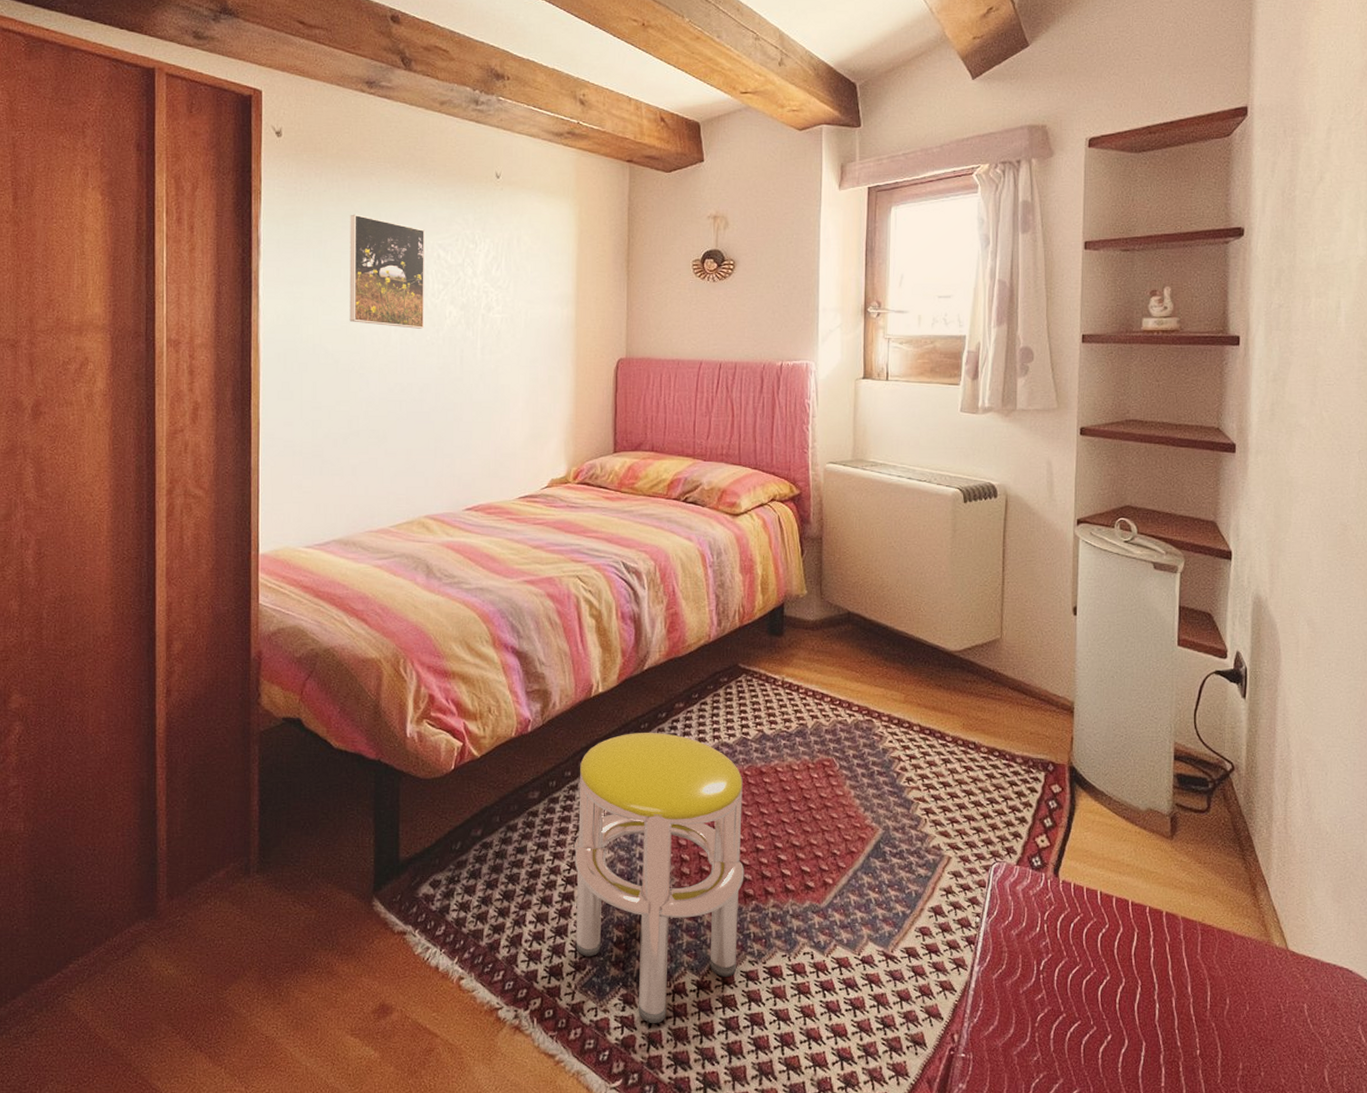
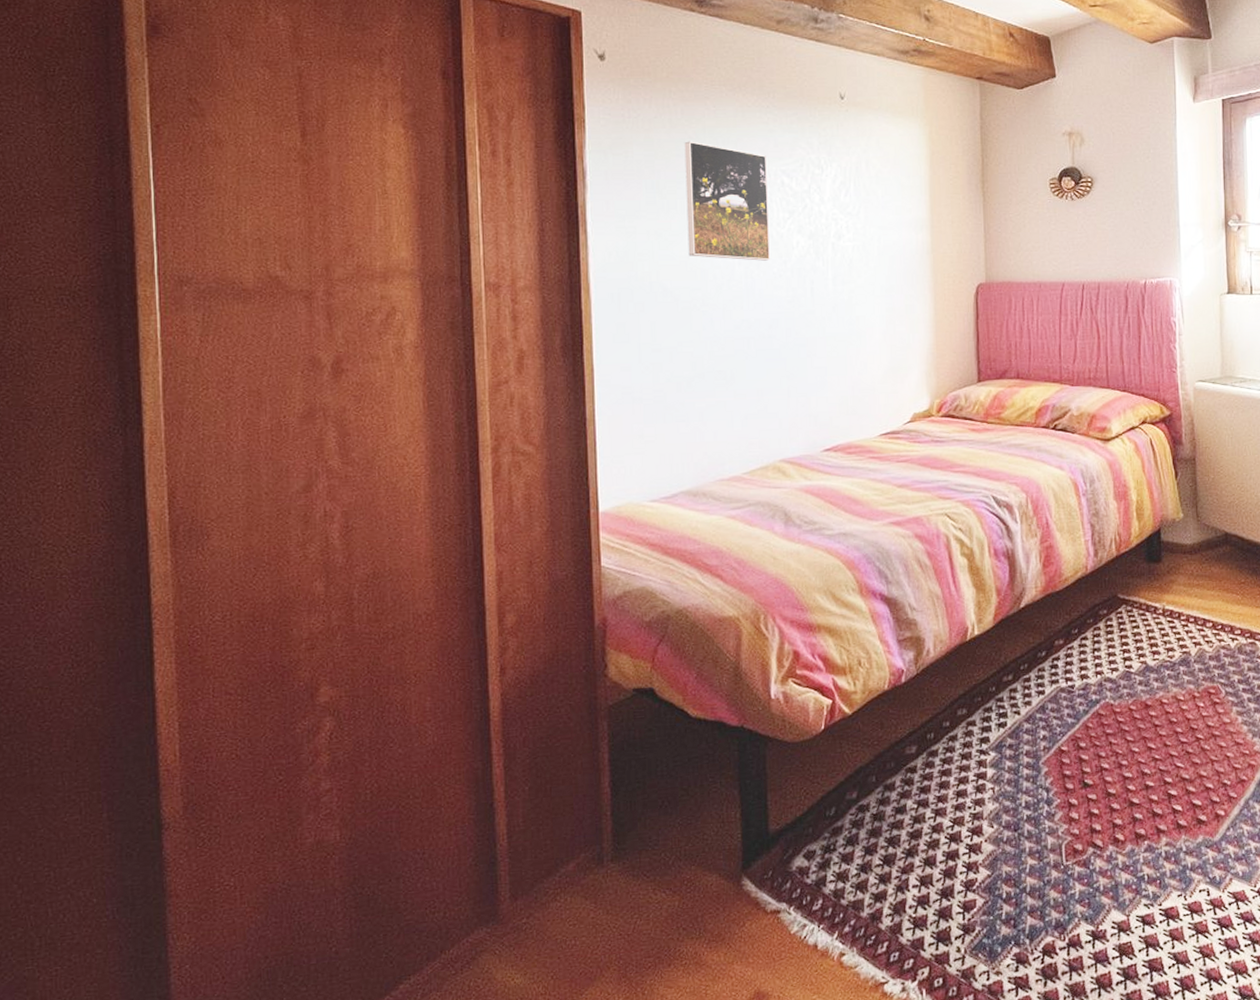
stool: present [573,733,745,1024] -> none [956,673,1135,982]

